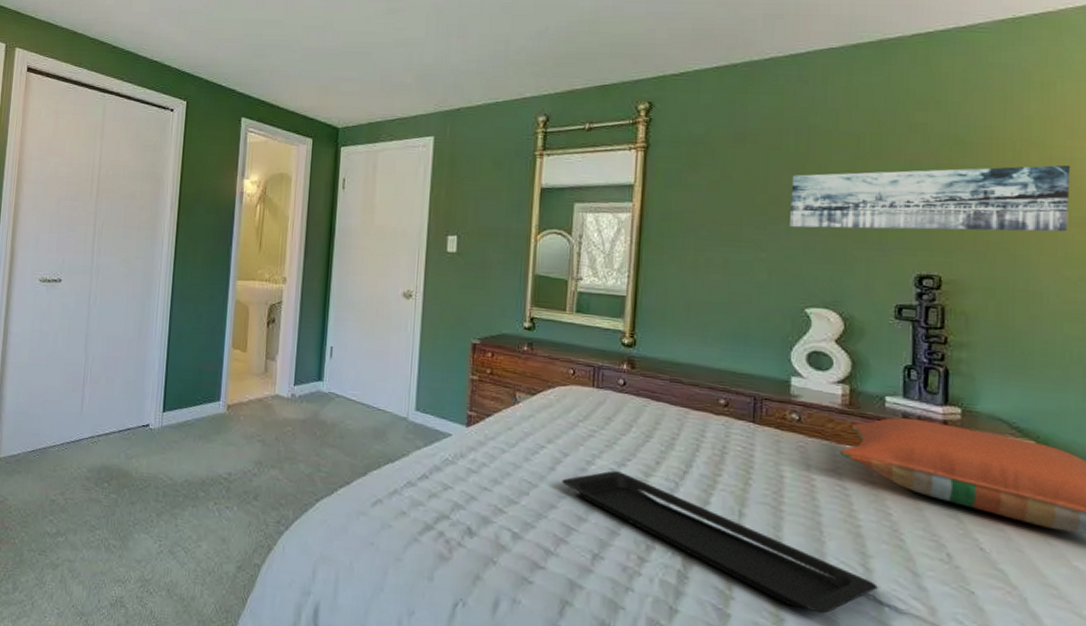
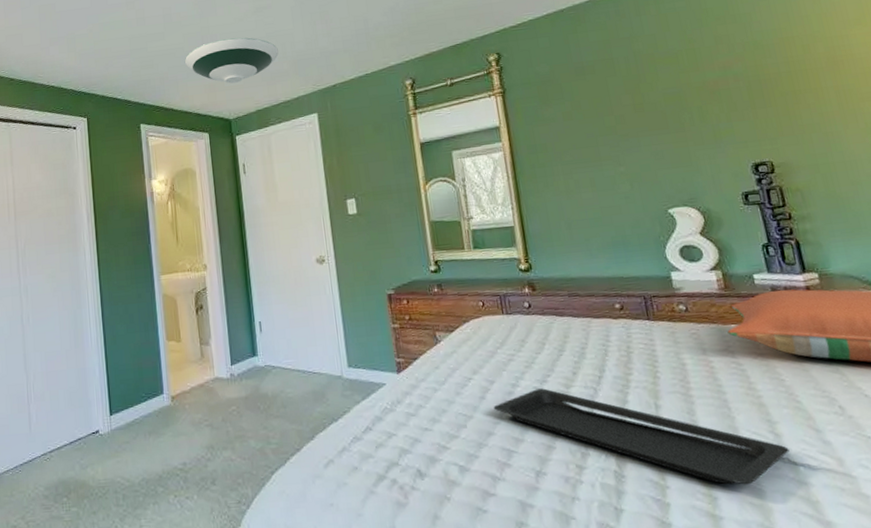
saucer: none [299,38,404,89] -> present [184,37,279,84]
wall art: present [790,164,1071,232] -> none [630,50,863,141]

